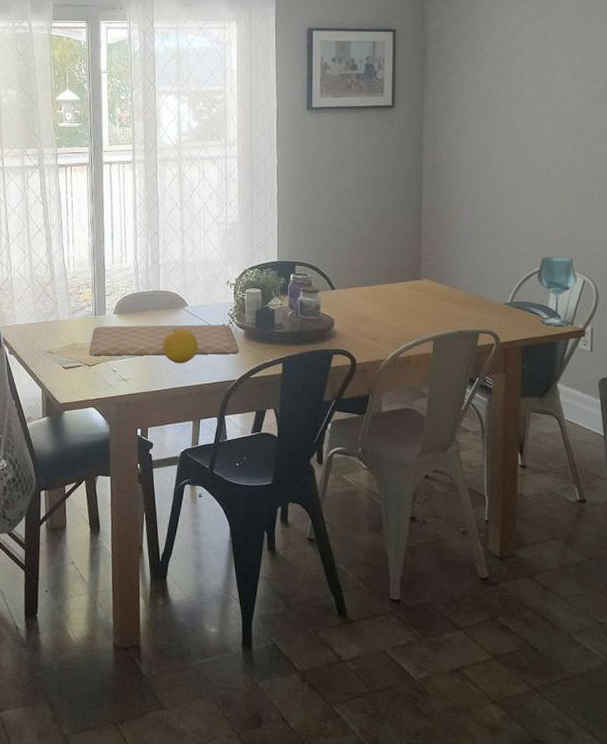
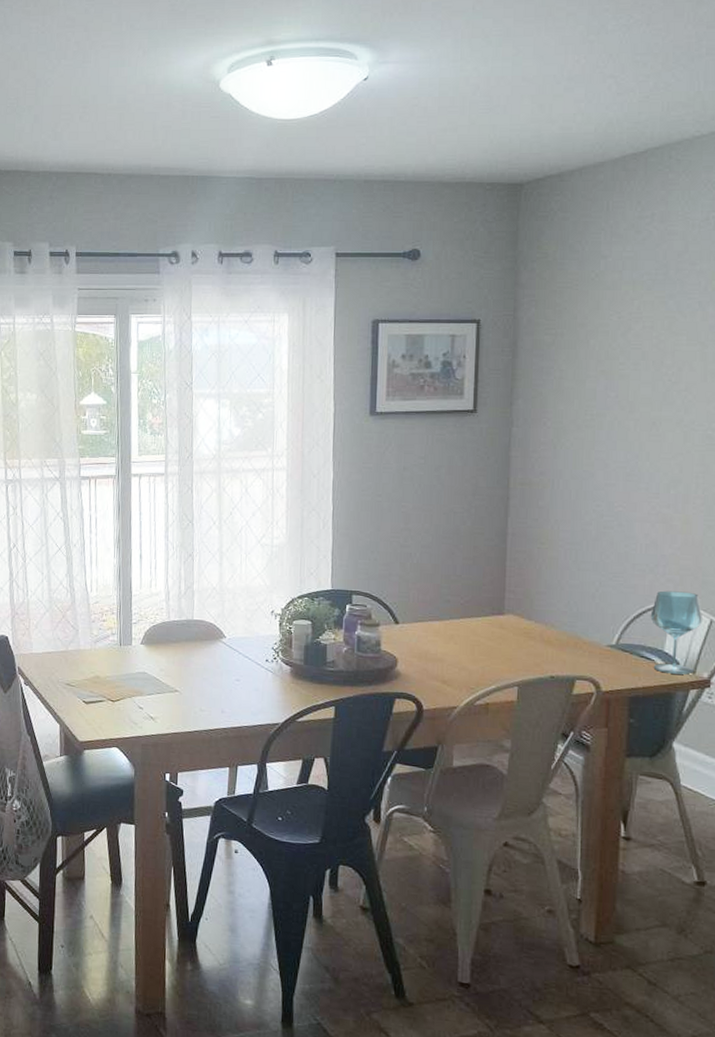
placemat: present [89,324,239,356] -> none [113,657,285,694]
fruit: present [162,328,199,364] -> none [195,663,237,703]

